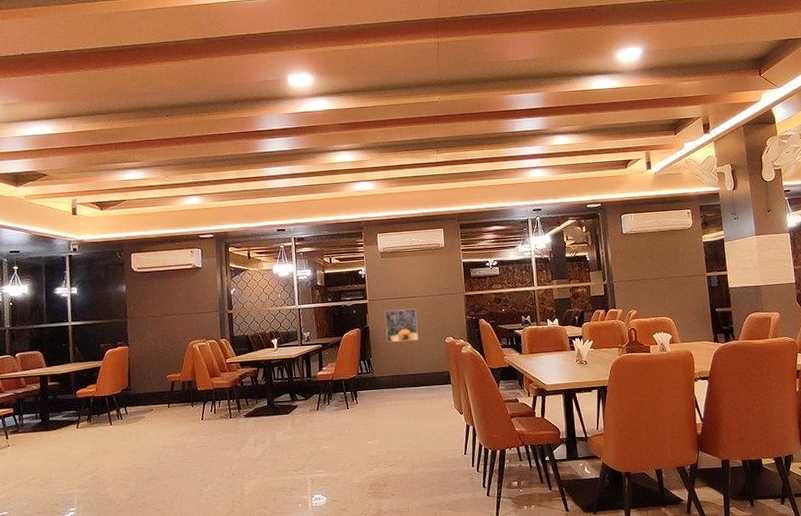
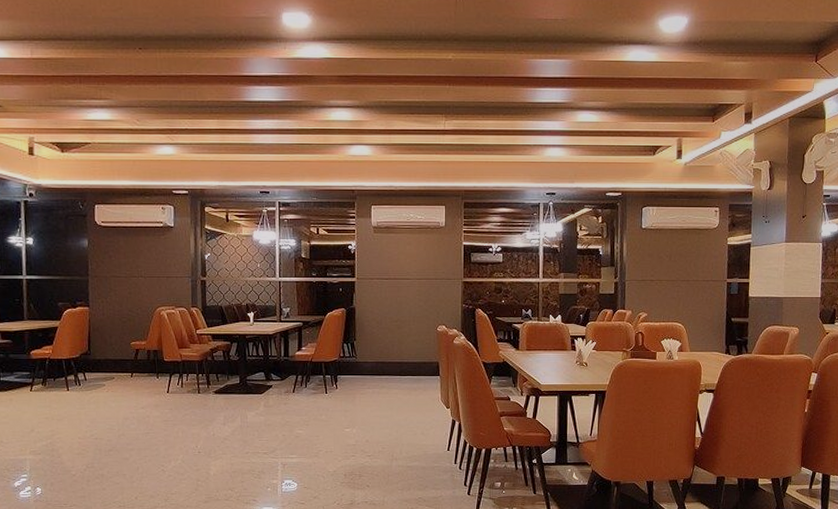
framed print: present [385,309,418,342] -> none [373,291,408,327]

